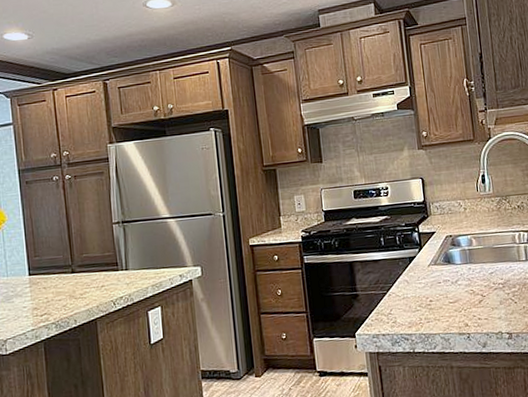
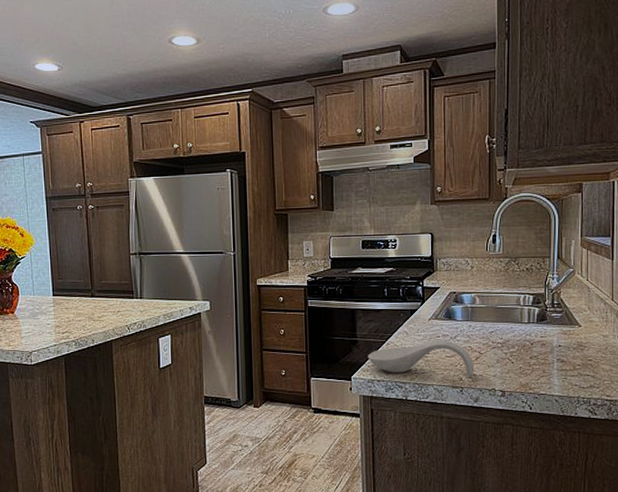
spoon rest: none [370,285,479,325] -> present [368,340,475,376]

